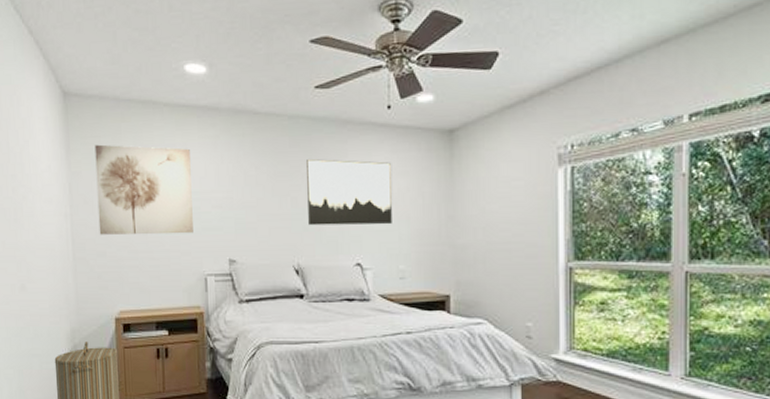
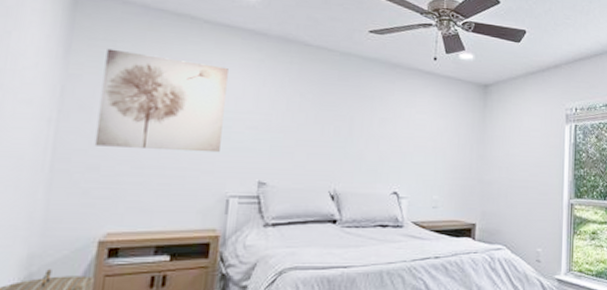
wall art: present [307,159,392,226] -> none [349,94,433,159]

